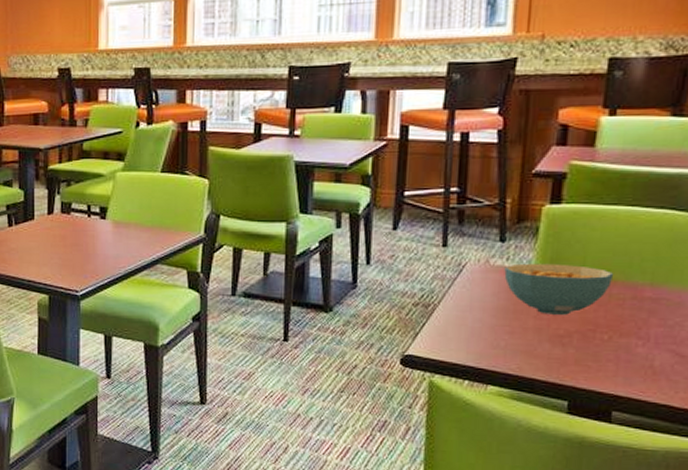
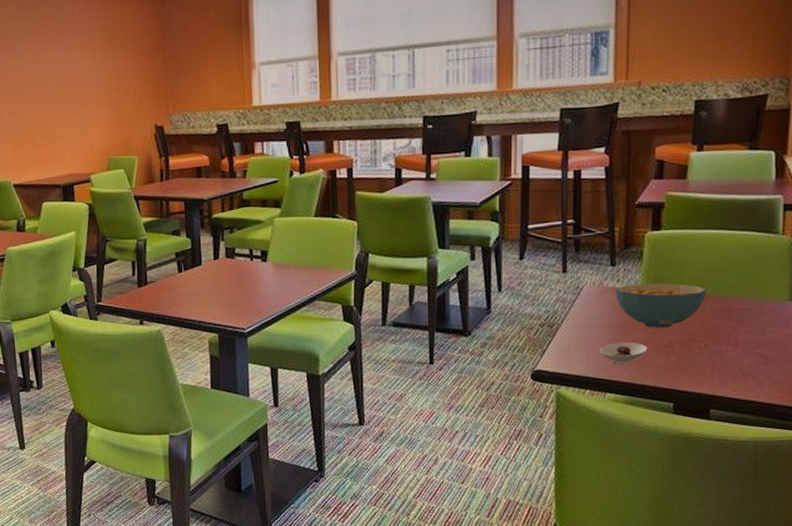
saucer: none [482,328,540,354] -> present [600,342,648,364]

